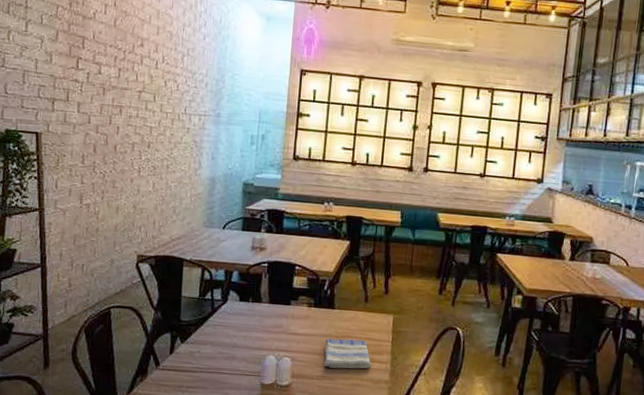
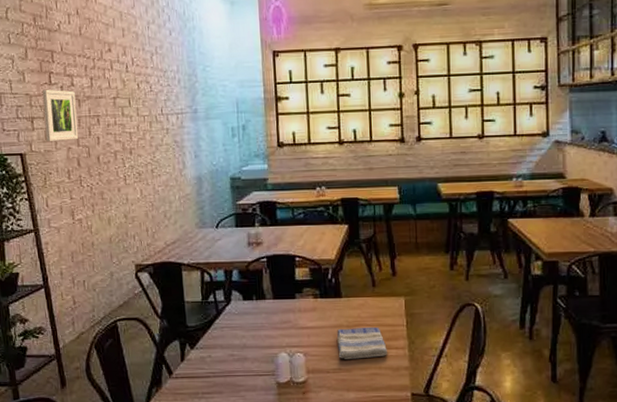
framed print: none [65,73,101,127] -> present [42,89,79,141]

